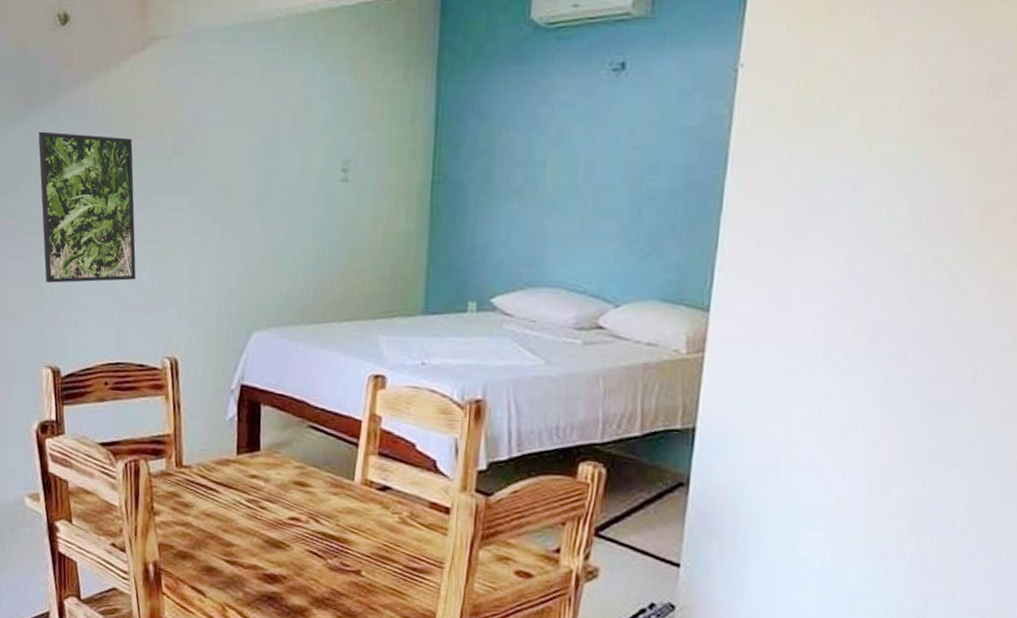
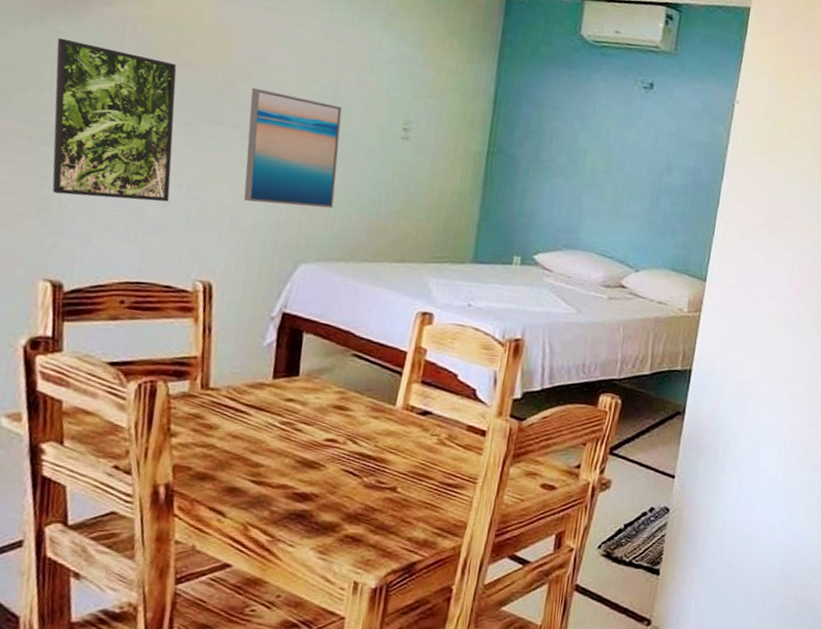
wall art: none [197,151,281,271] -> present [243,88,343,209]

